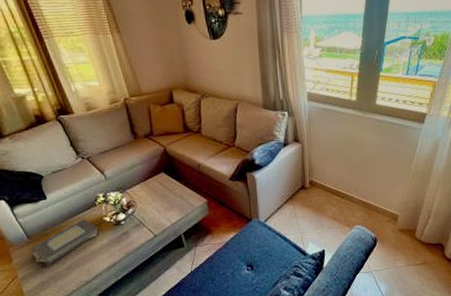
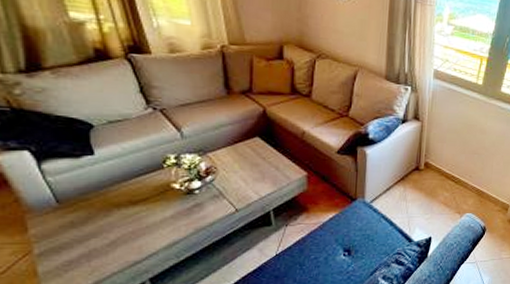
book: present [31,219,100,266] -> none [60,184,163,240]

